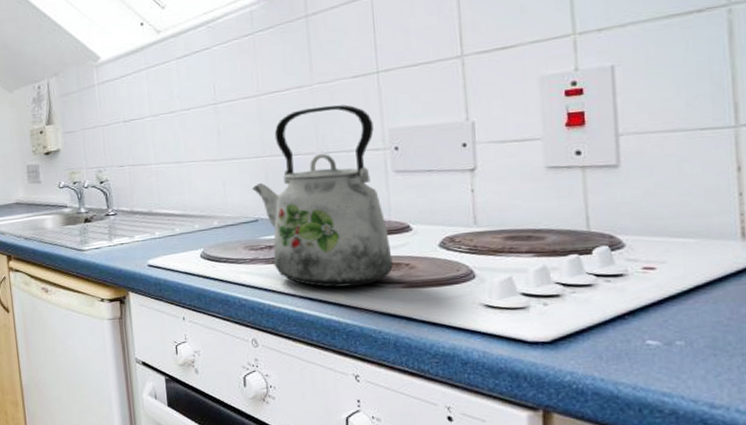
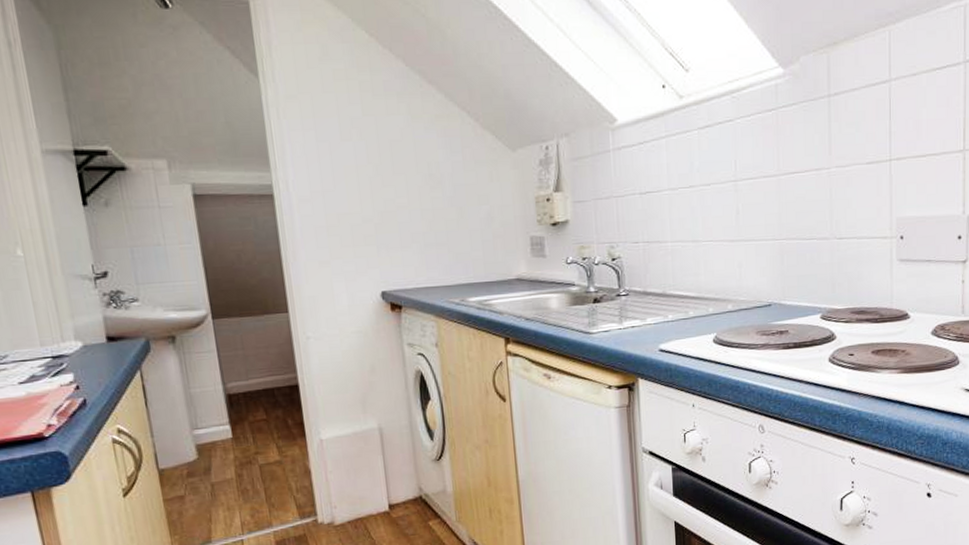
kettle: present [251,105,393,288] -> none [766,190,891,373]

